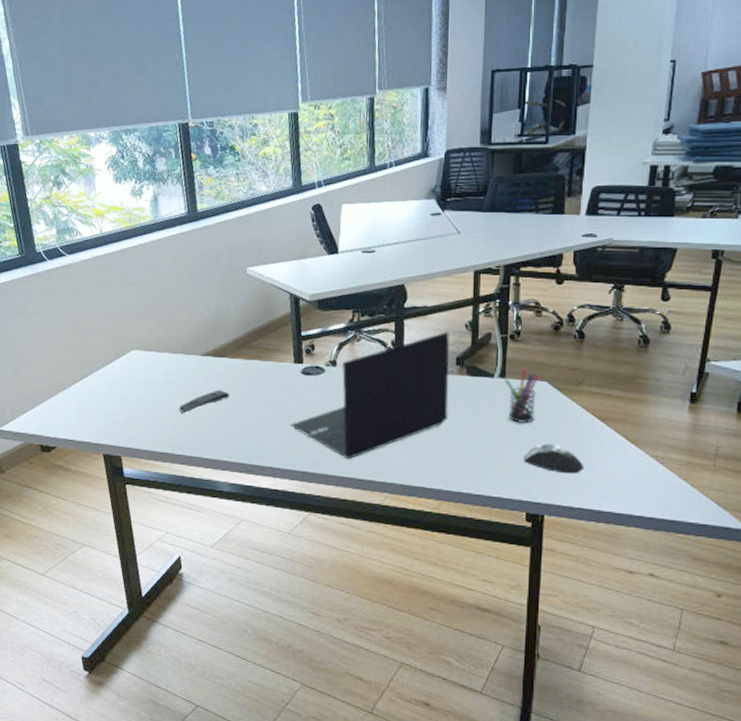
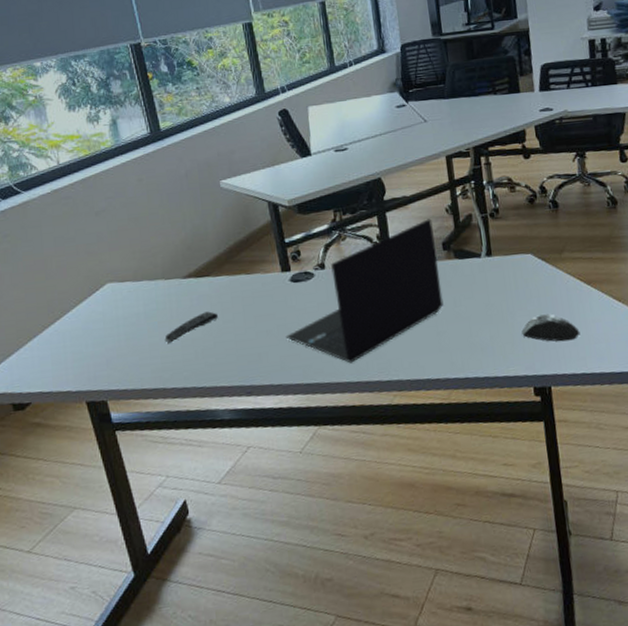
pen holder: present [504,368,538,424] -> none [491,243,526,299]

